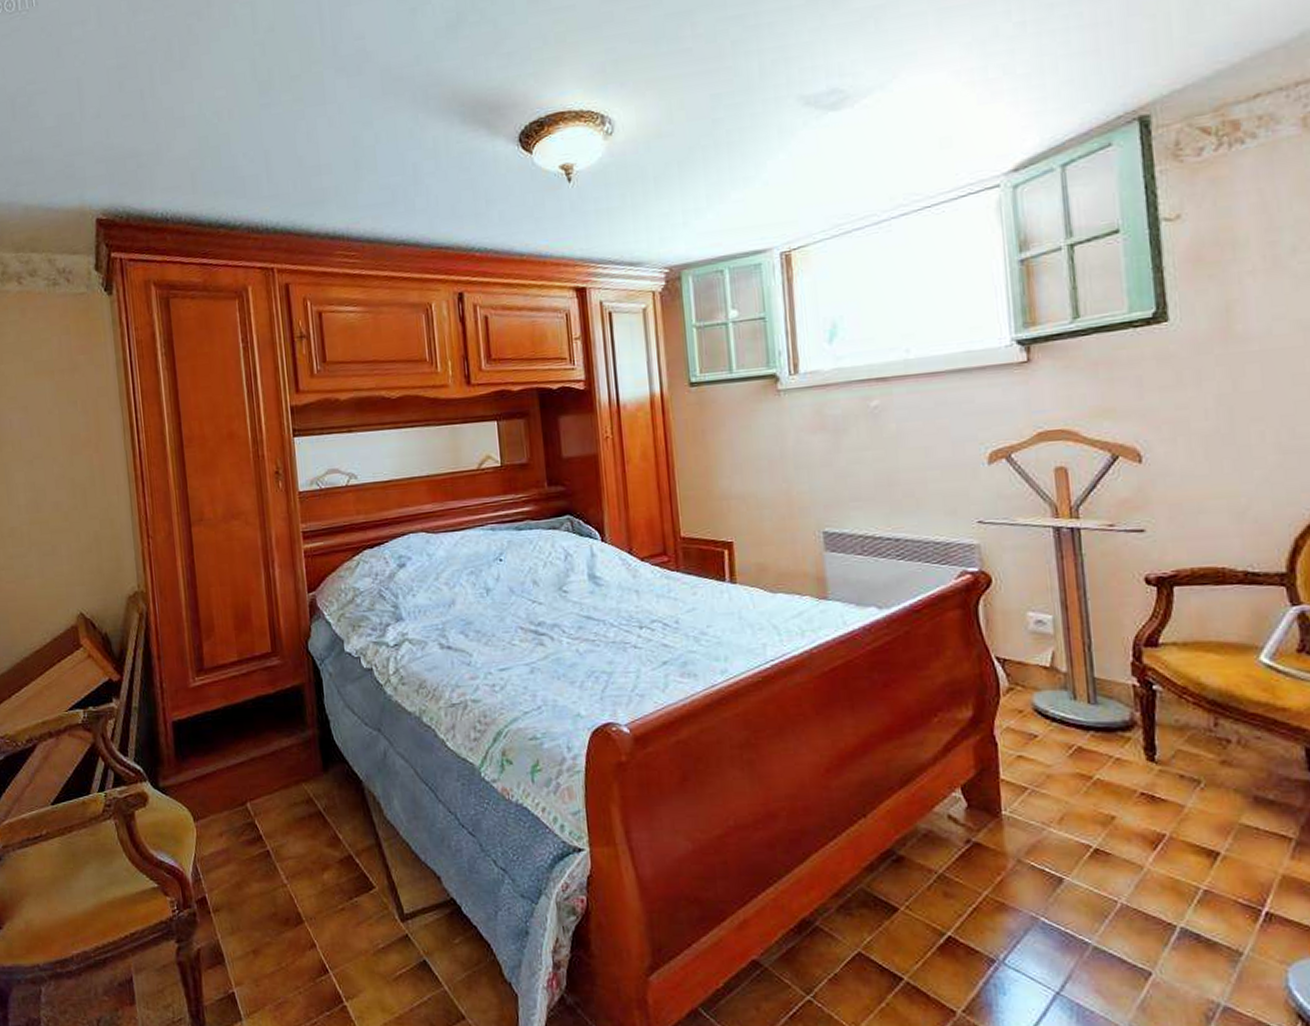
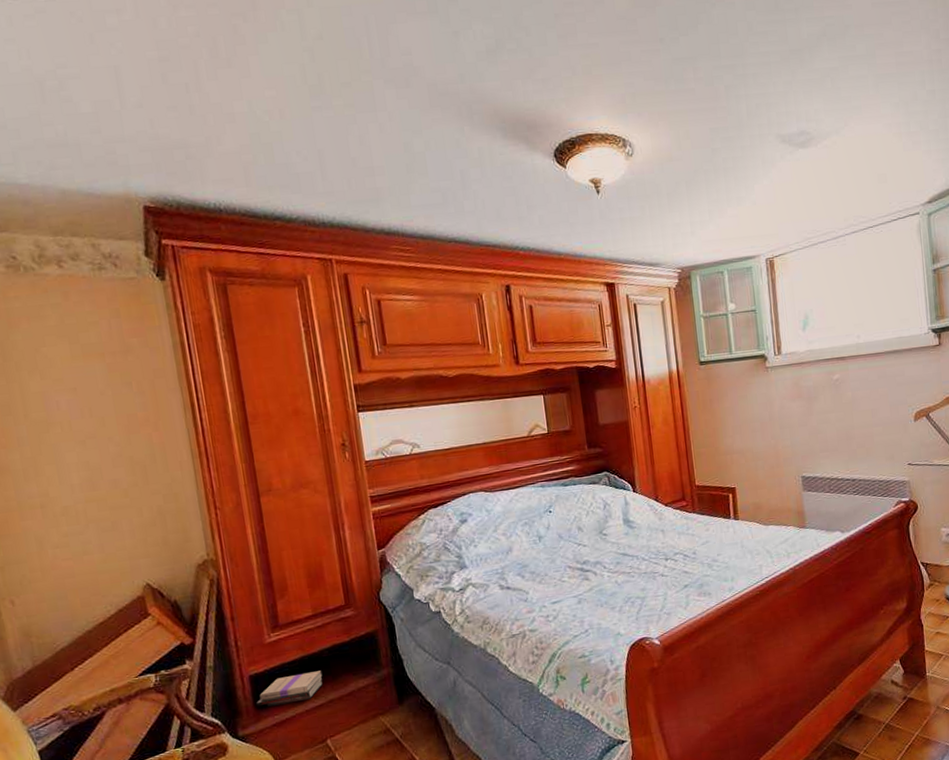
books: none [178,724,245,758] -> present [256,670,323,707]

